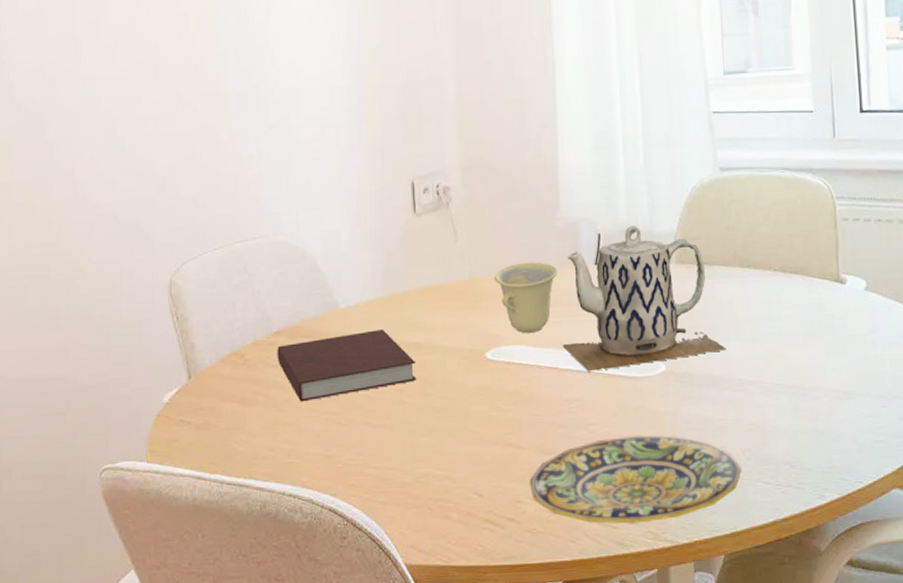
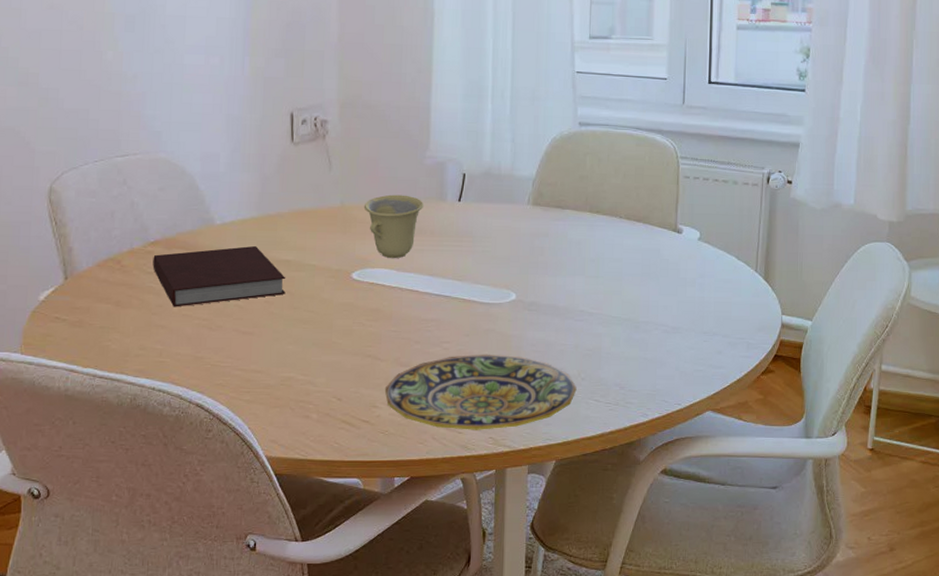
teapot: present [562,226,727,372] -> none [423,169,572,296]

